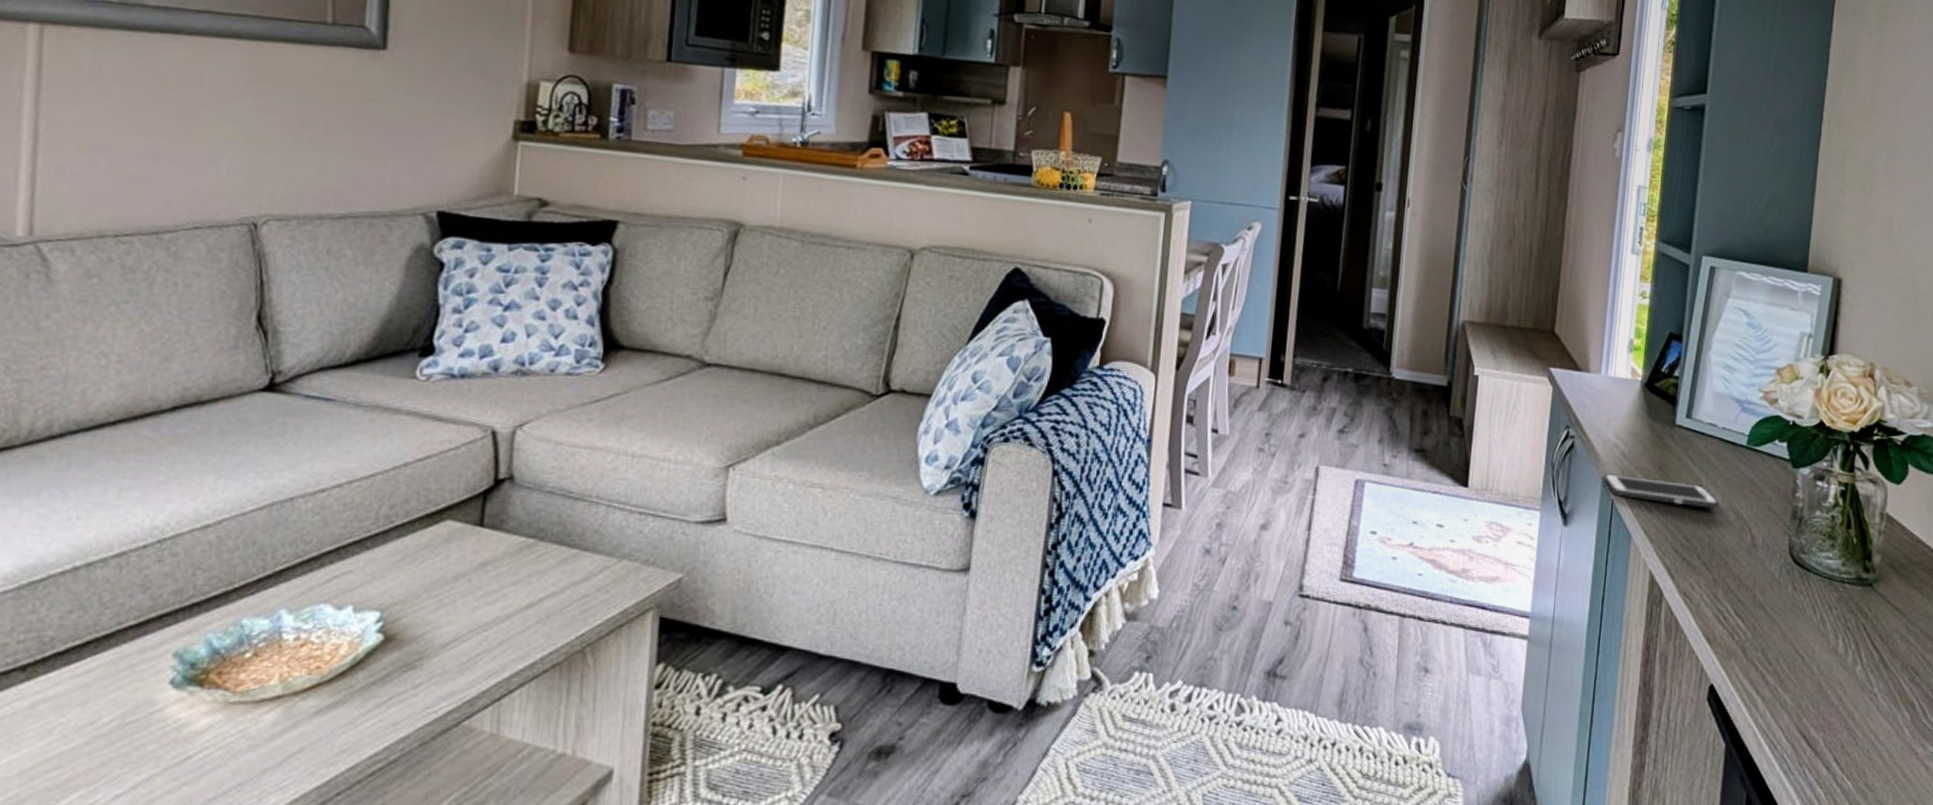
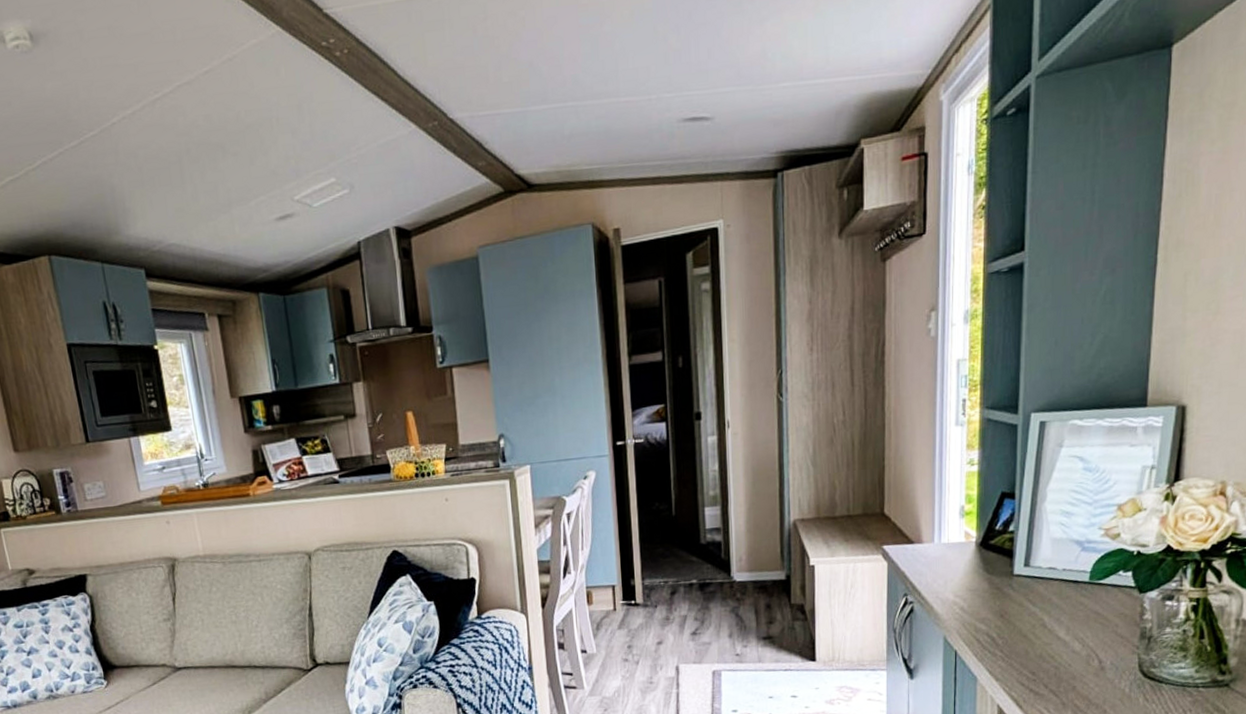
cell phone: present [1603,473,1720,509] -> none [944,624,1064,647]

